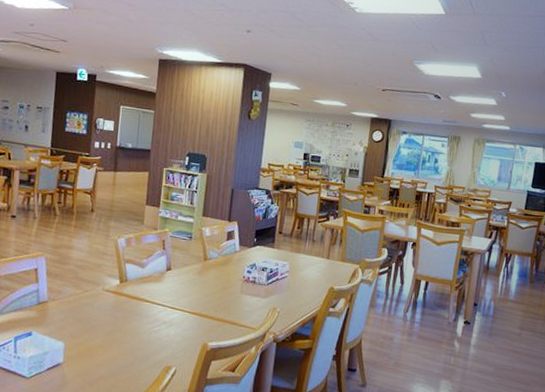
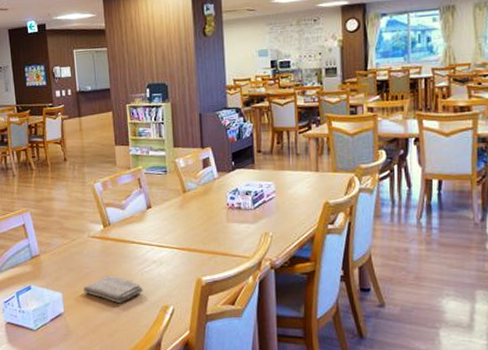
washcloth: none [87,330,149,360] -> present [83,275,144,304]

